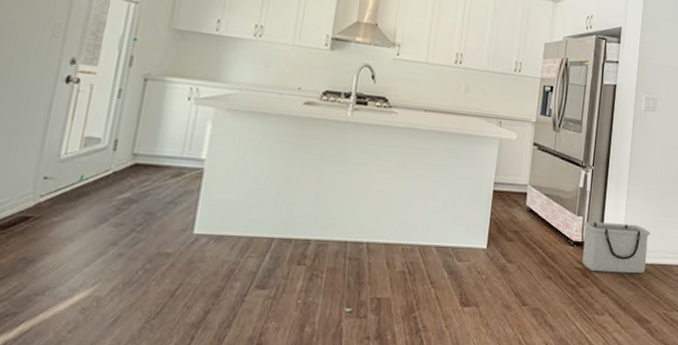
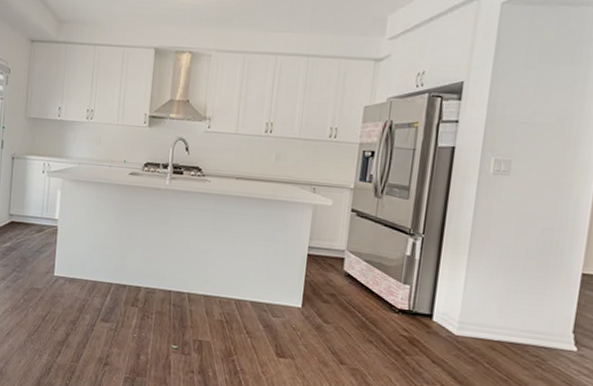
storage bin: present [582,221,651,274] -> none [409,290,499,349]

